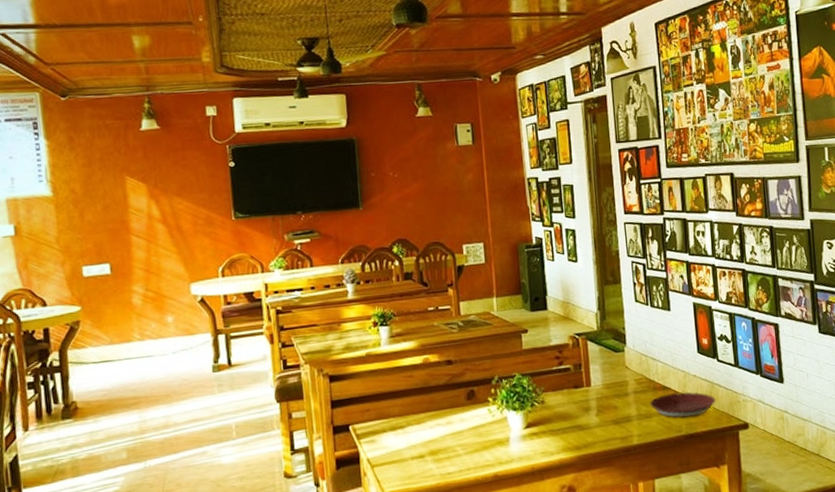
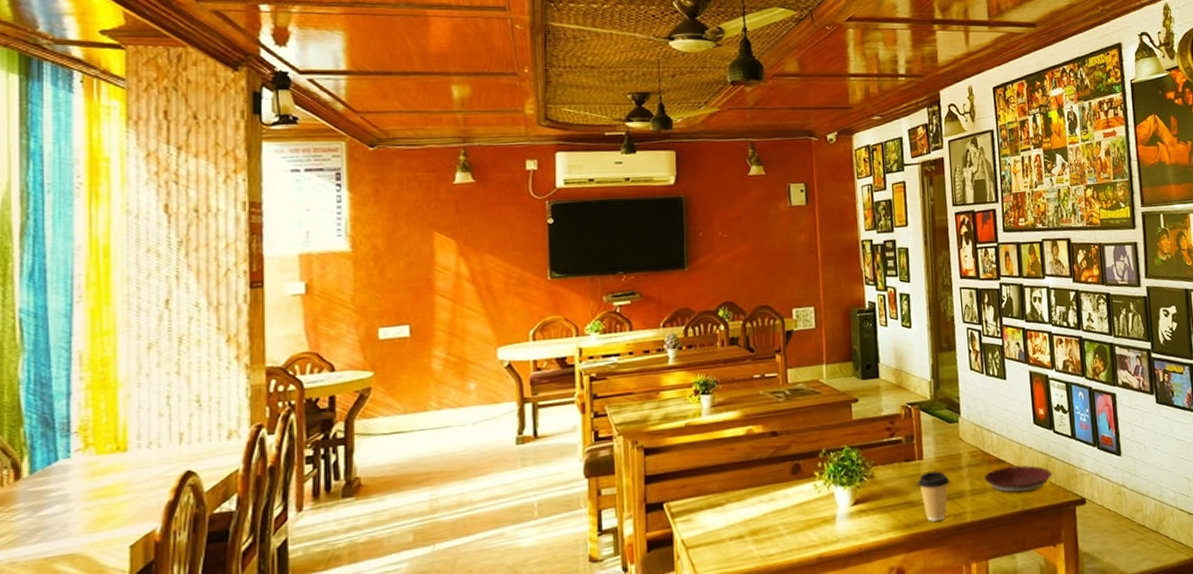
coffee cup: none [586,397,617,444] -> present [918,471,950,522]

